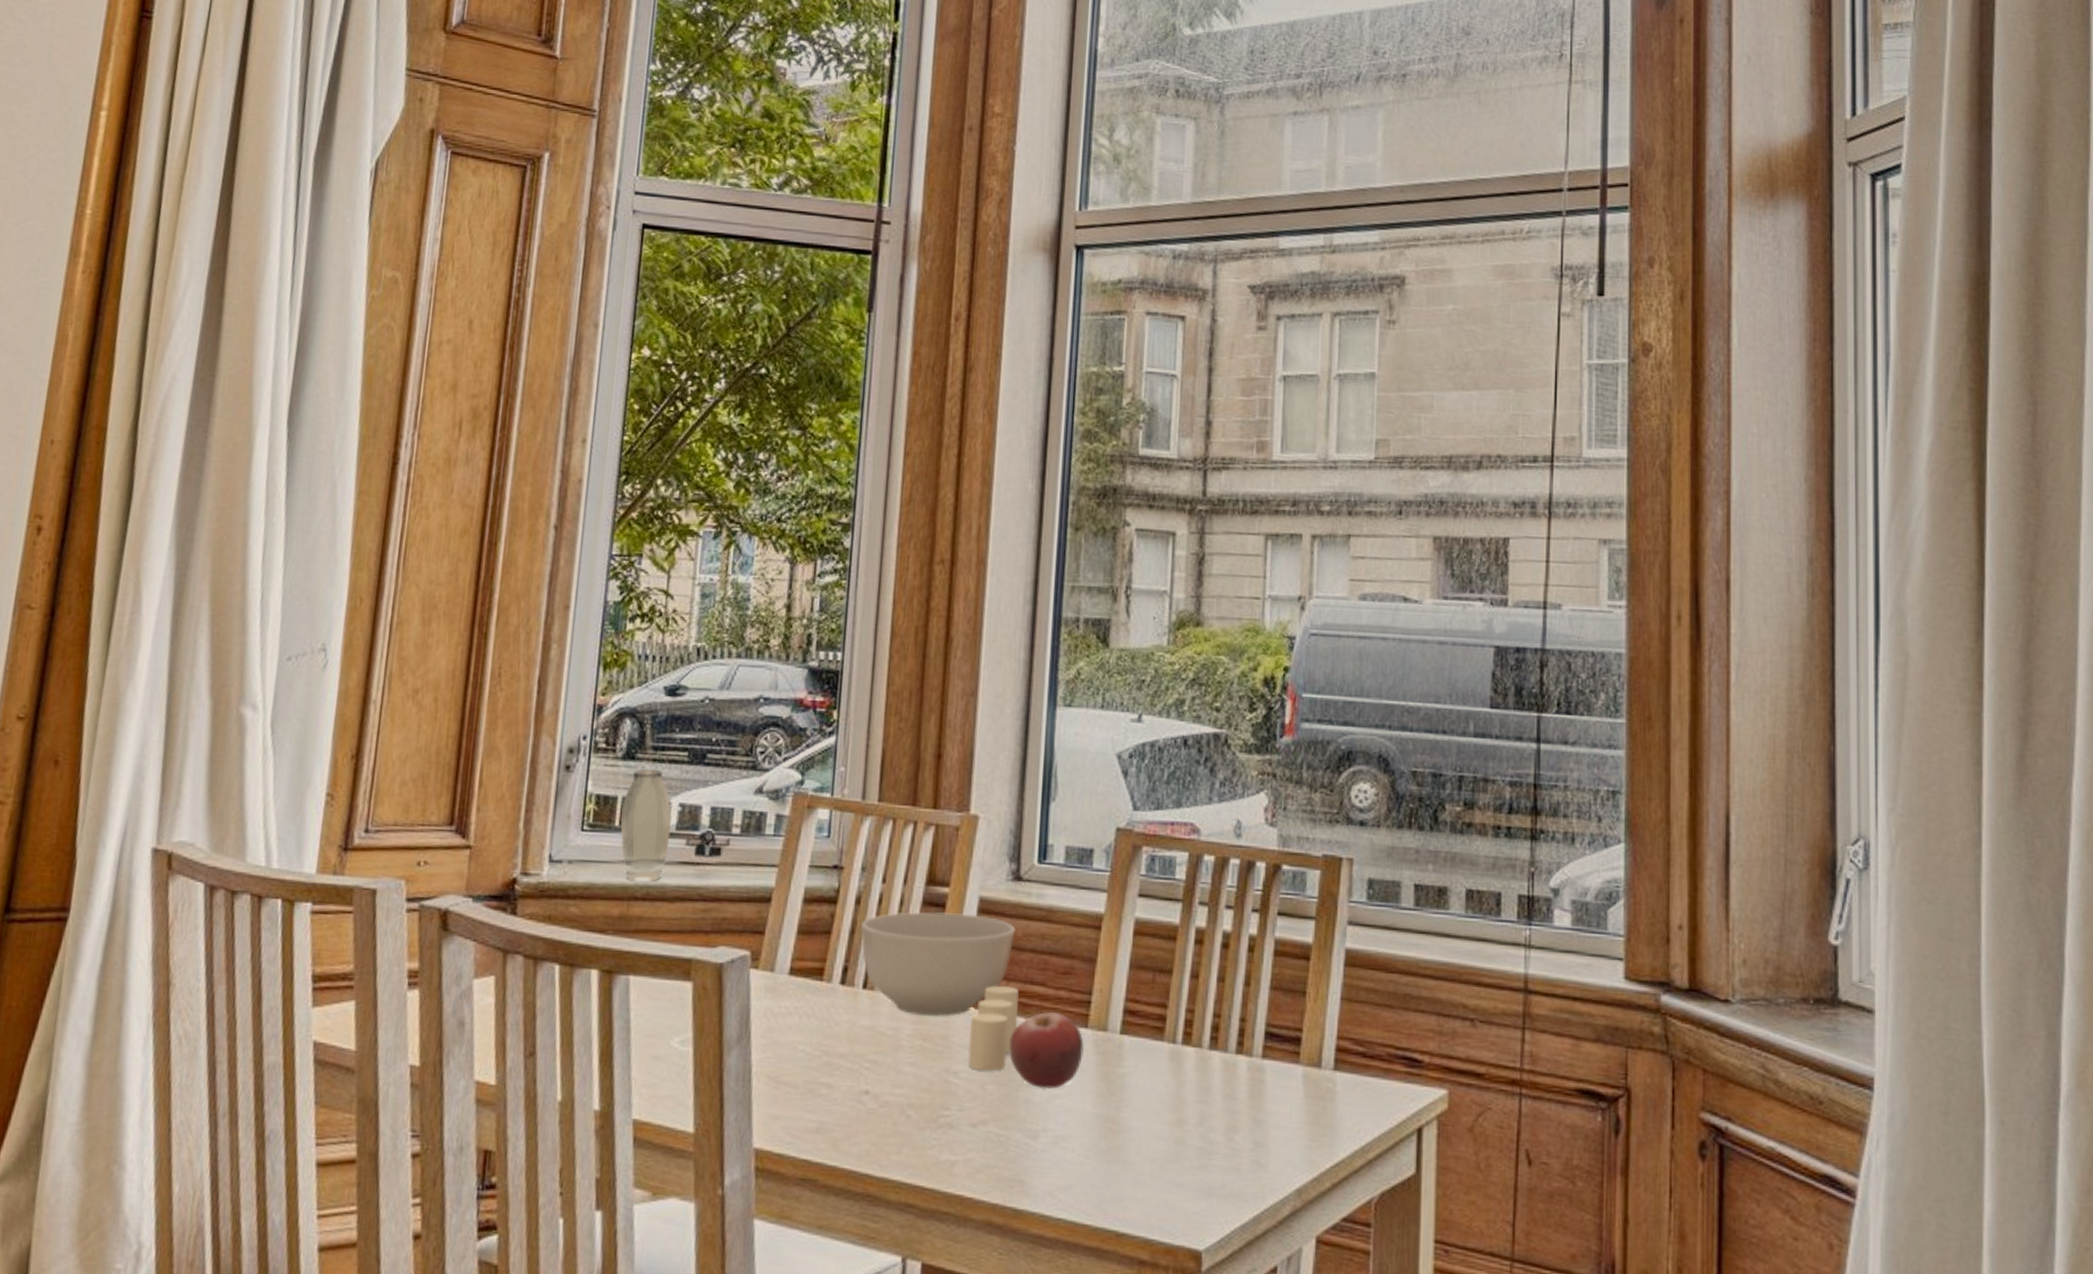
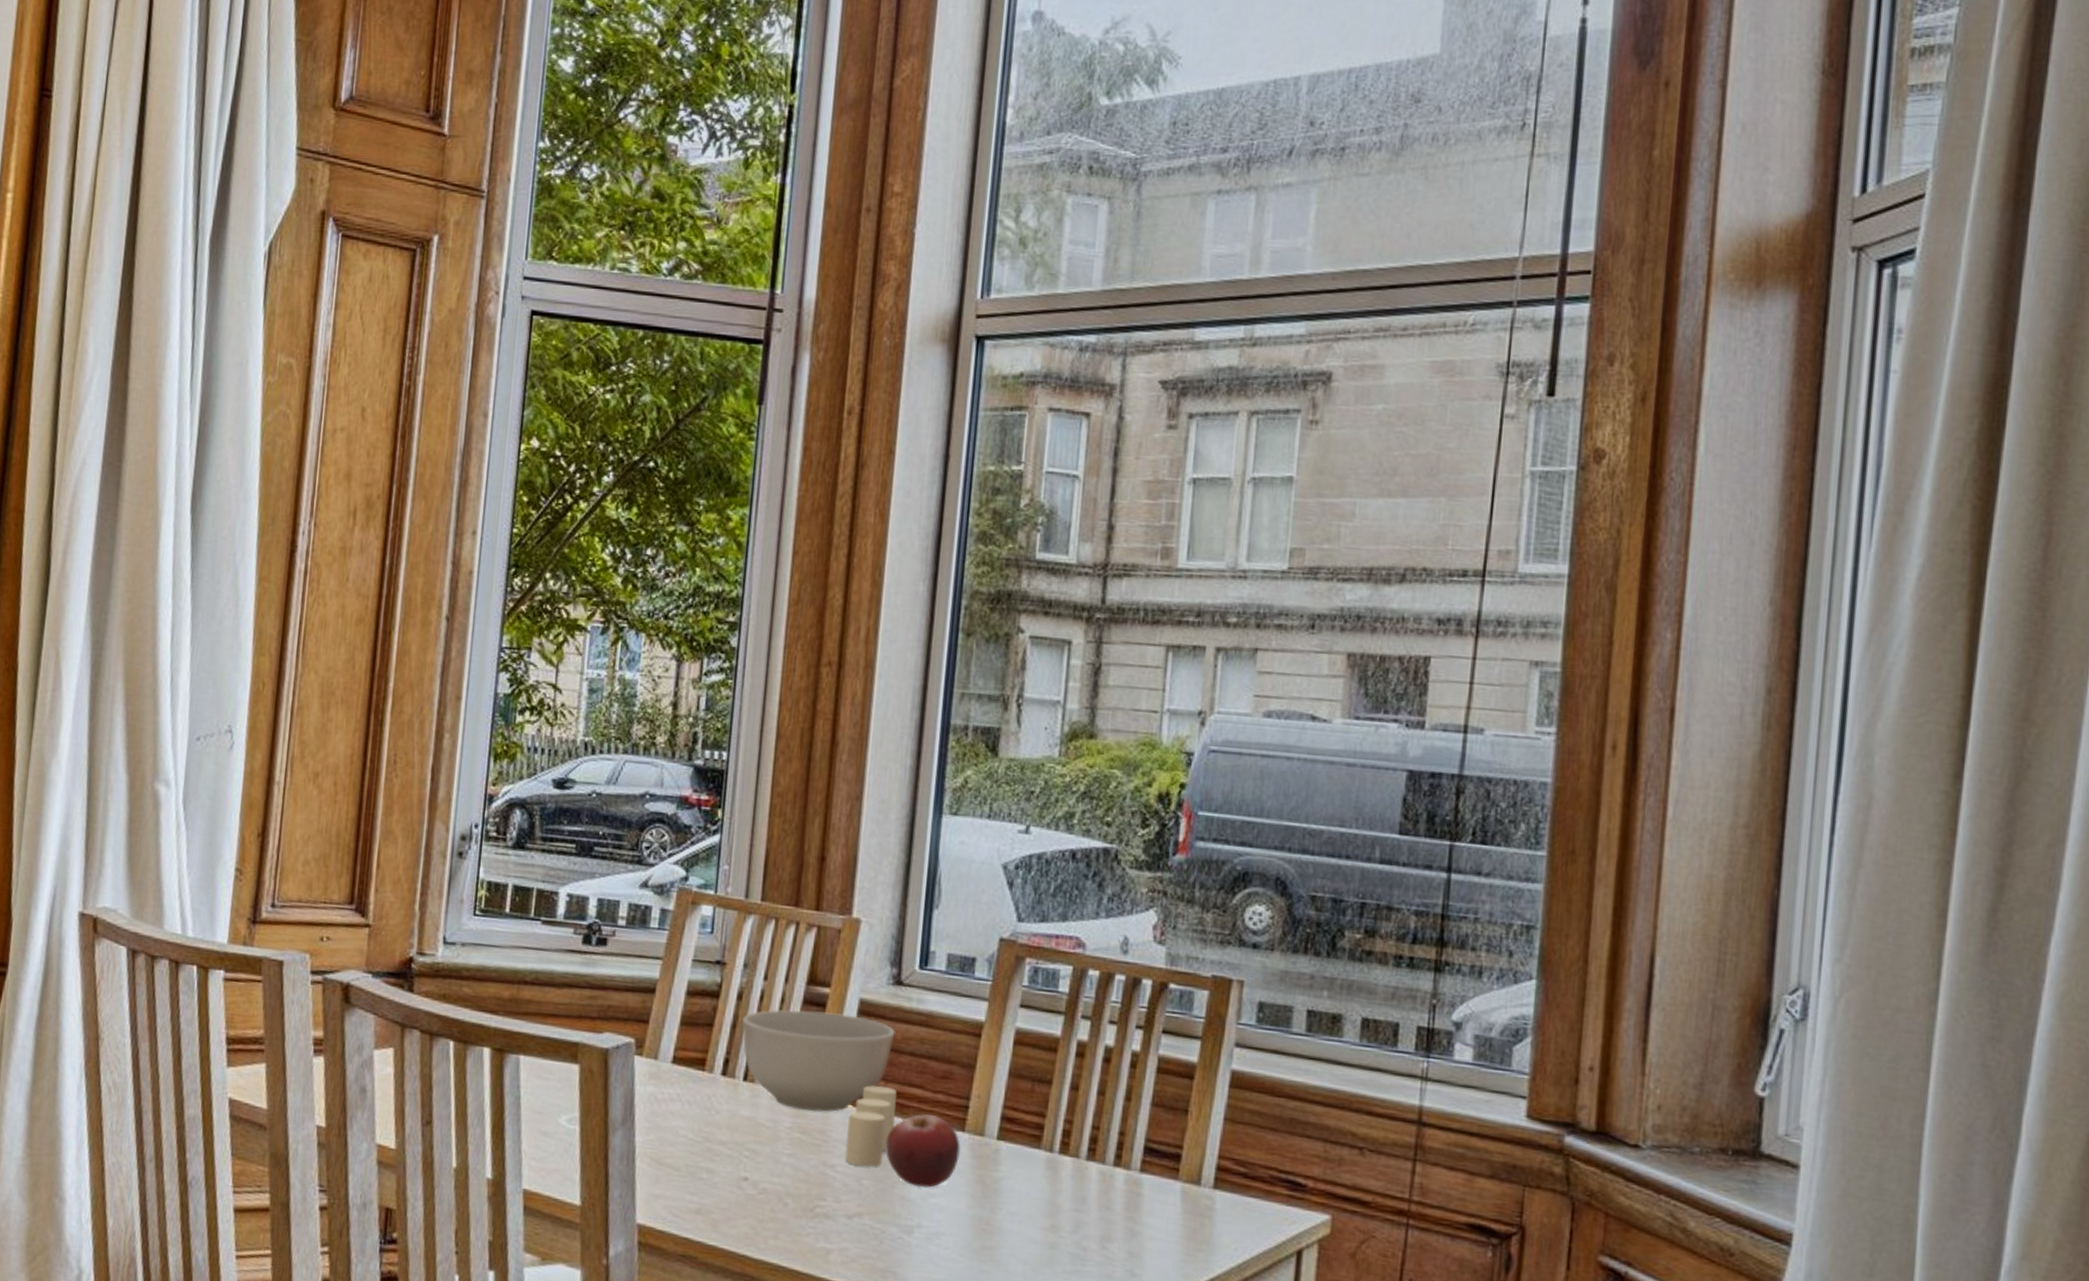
vase: present [620,768,672,883] -> none [511,858,560,969]

